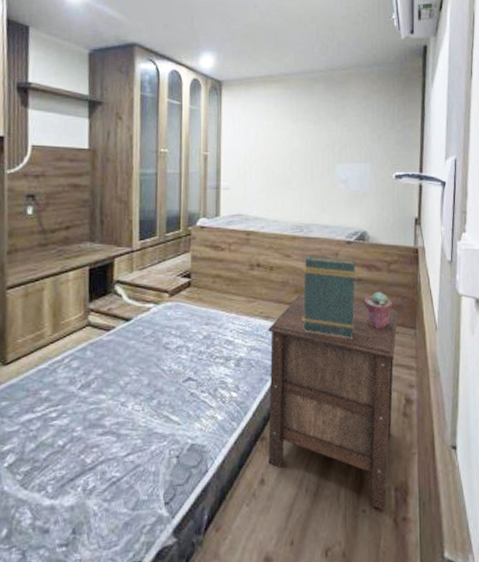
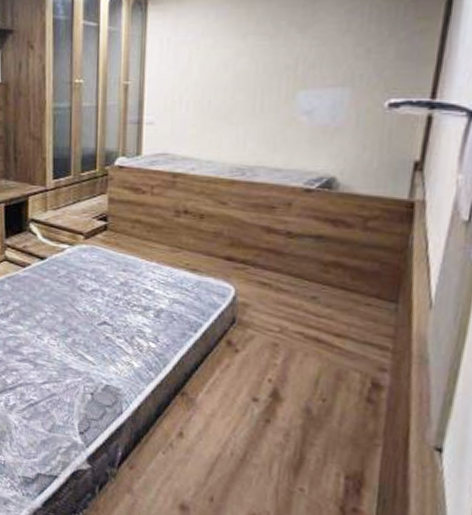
nightstand: present [268,293,397,511] -> none [188,247,372,496]
book: present [303,256,355,339] -> none [238,204,315,305]
potted succulent: present [364,291,392,329] -> none [323,252,365,298]

